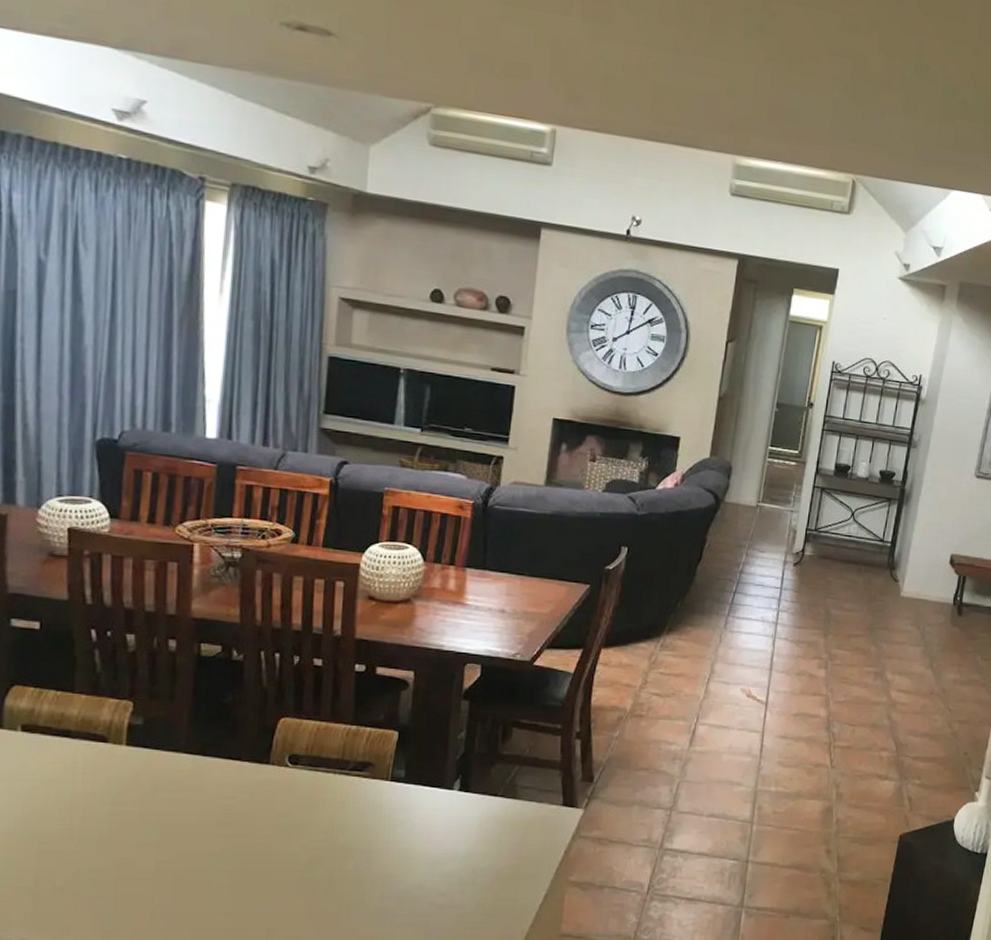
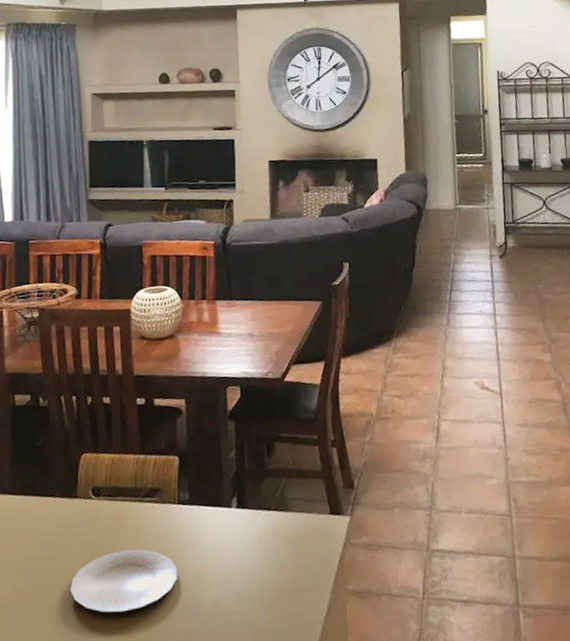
plate: none [251,823,381,886] -> present [70,549,178,613]

